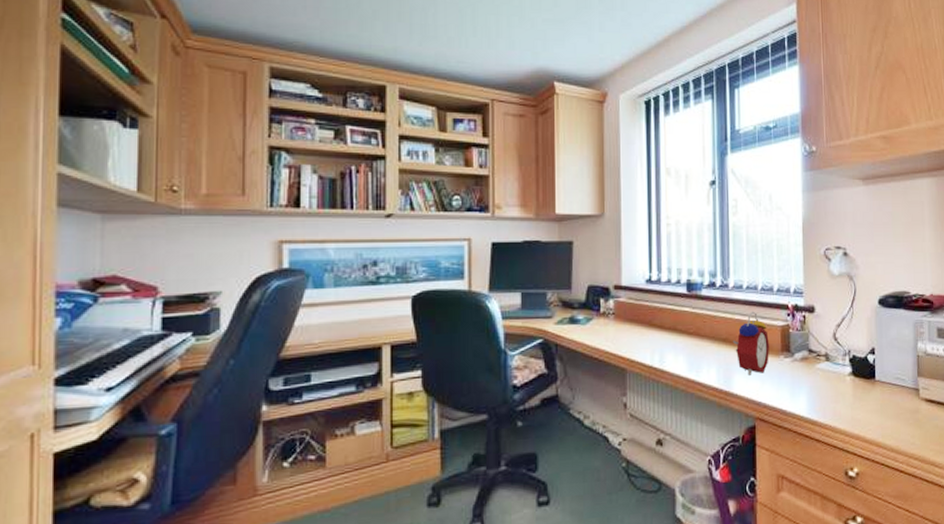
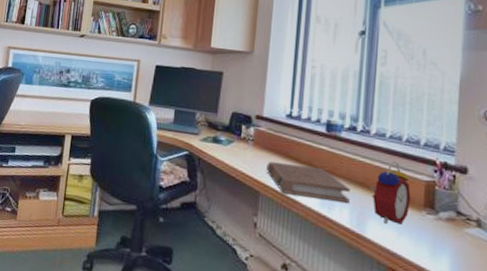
book: none [631,332,715,365] -> present [266,161,350,203]

